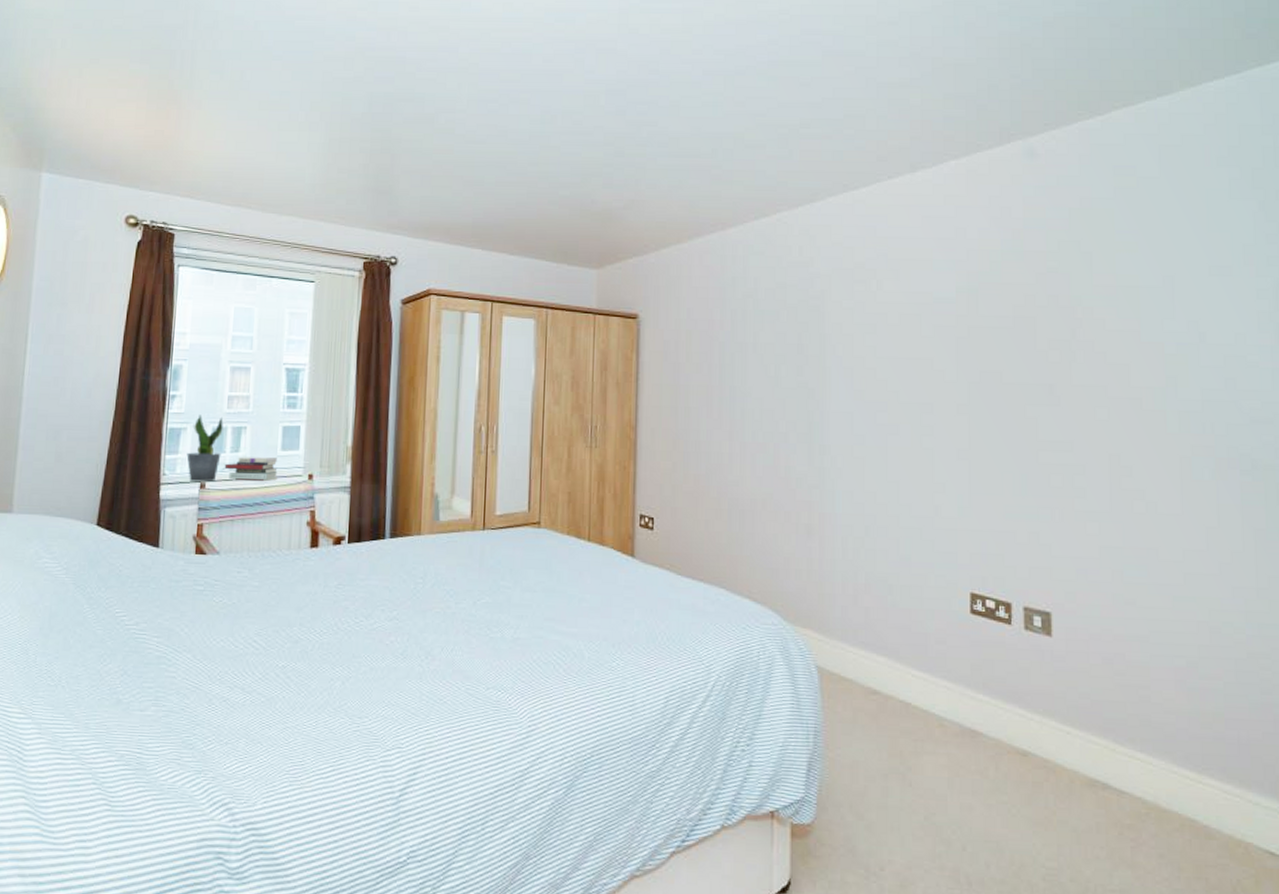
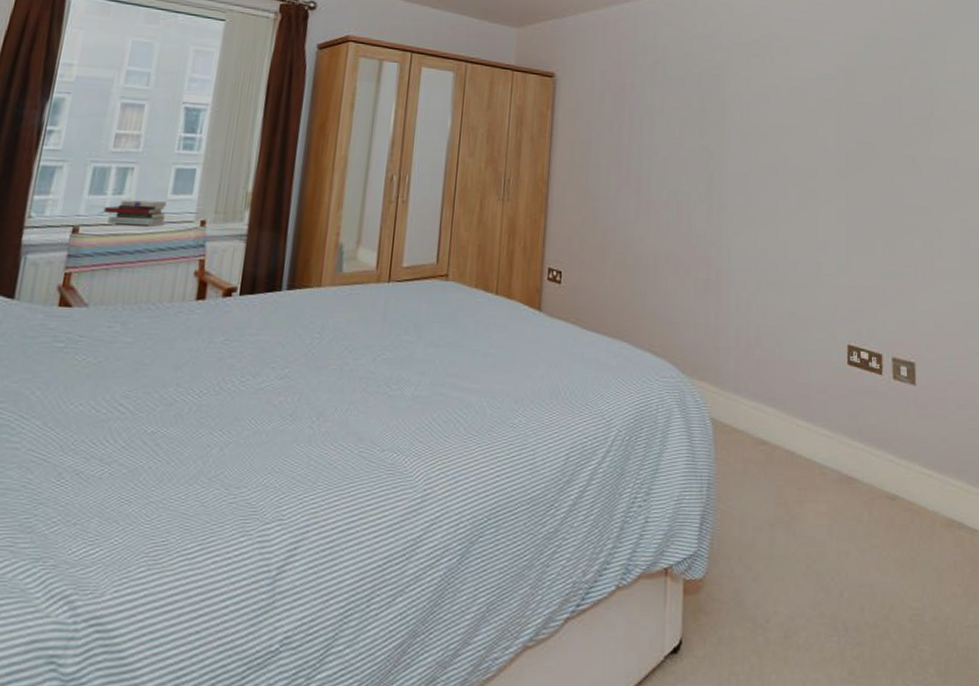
potted plant: present [186,414,224,483] -> none [59,152,108,227]

